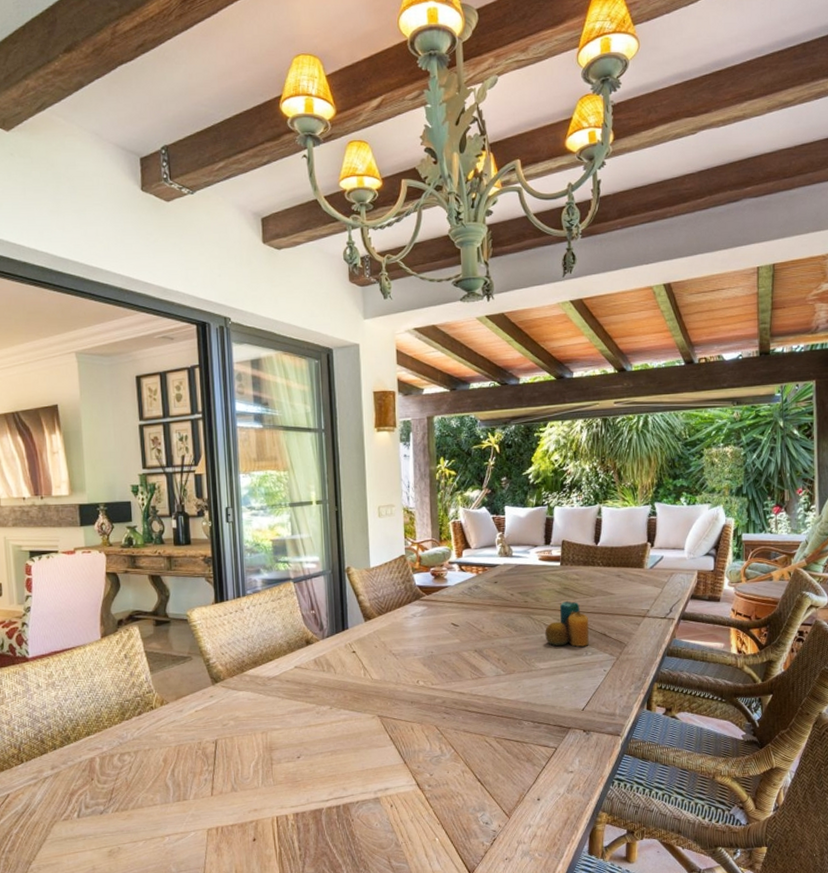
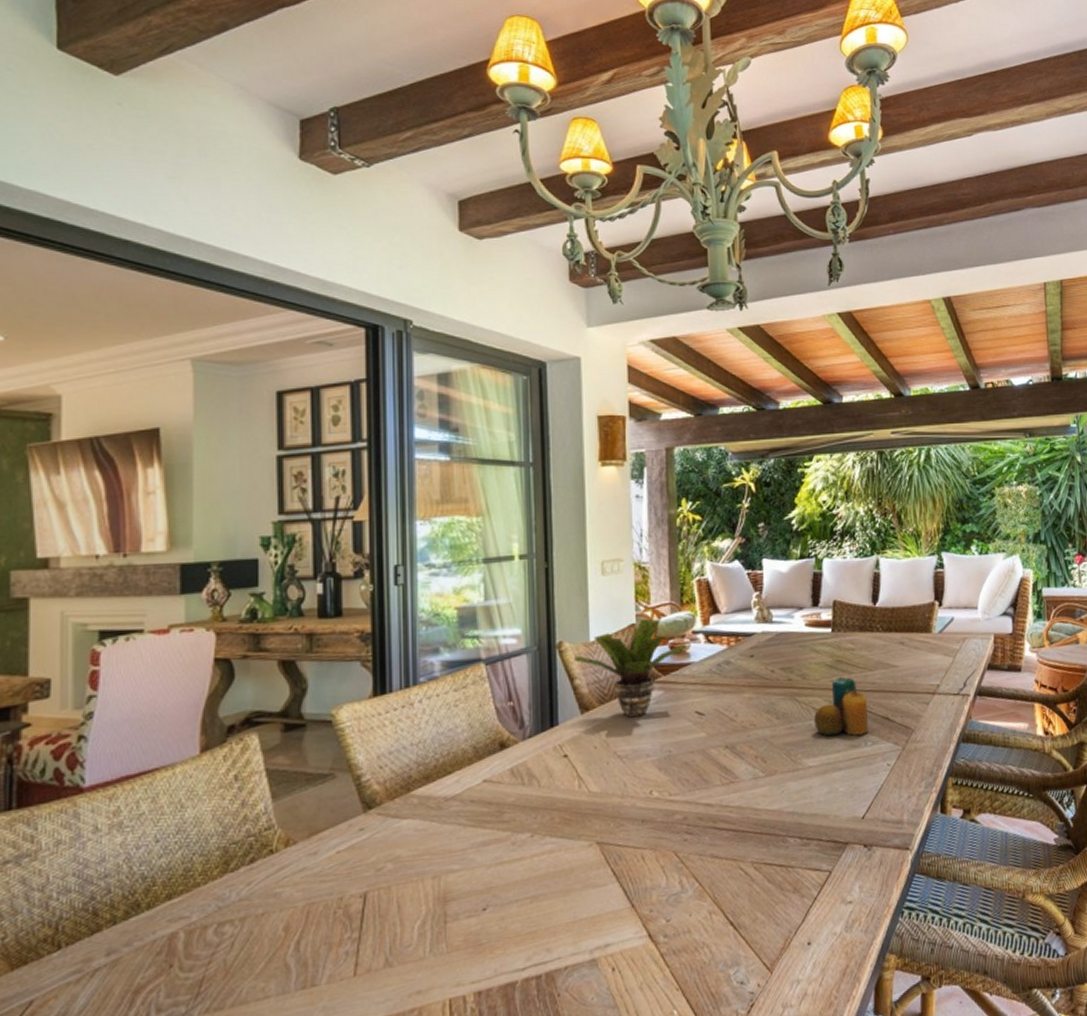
potted plant: none [359,551,446,626] -> present [574,618,688,718]

